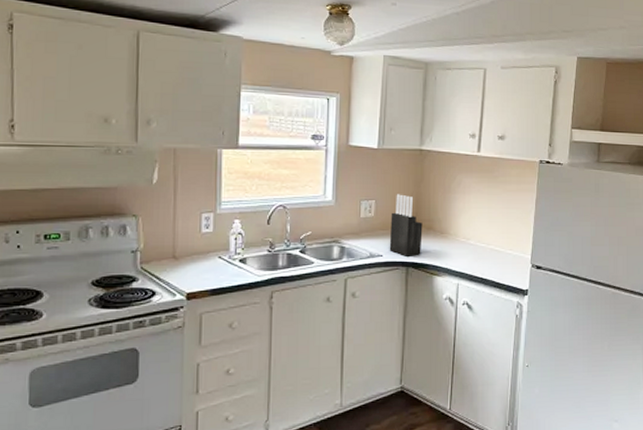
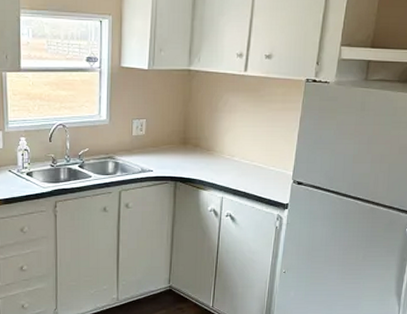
knife block: present [389,194,423,256] -> none [159,113,190,172]

